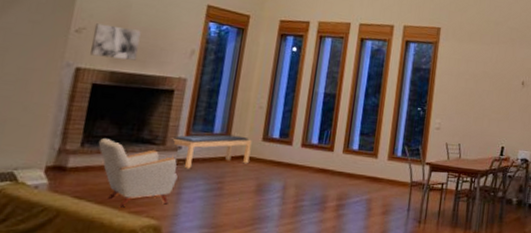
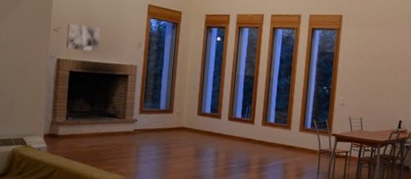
armchair: present [98,138,178,208] -> none [78,113,136,166]
bench: present [166,134,252,169] -> none [126,110,190,137]

